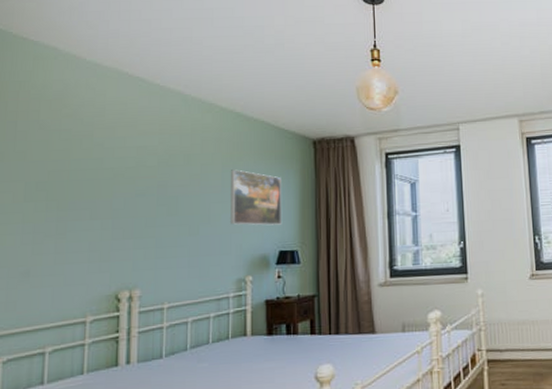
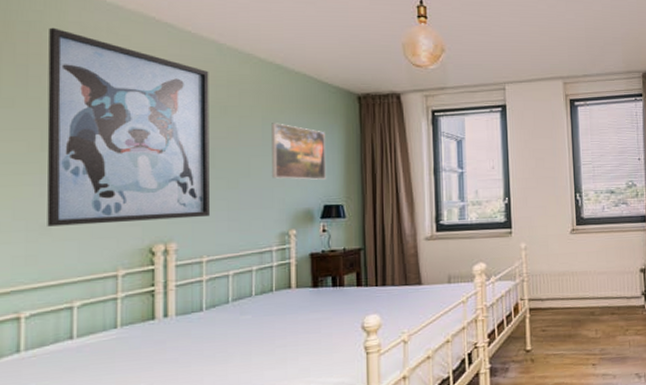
wall art: none [26,86,175,274] -> present [47,27,211,227]

